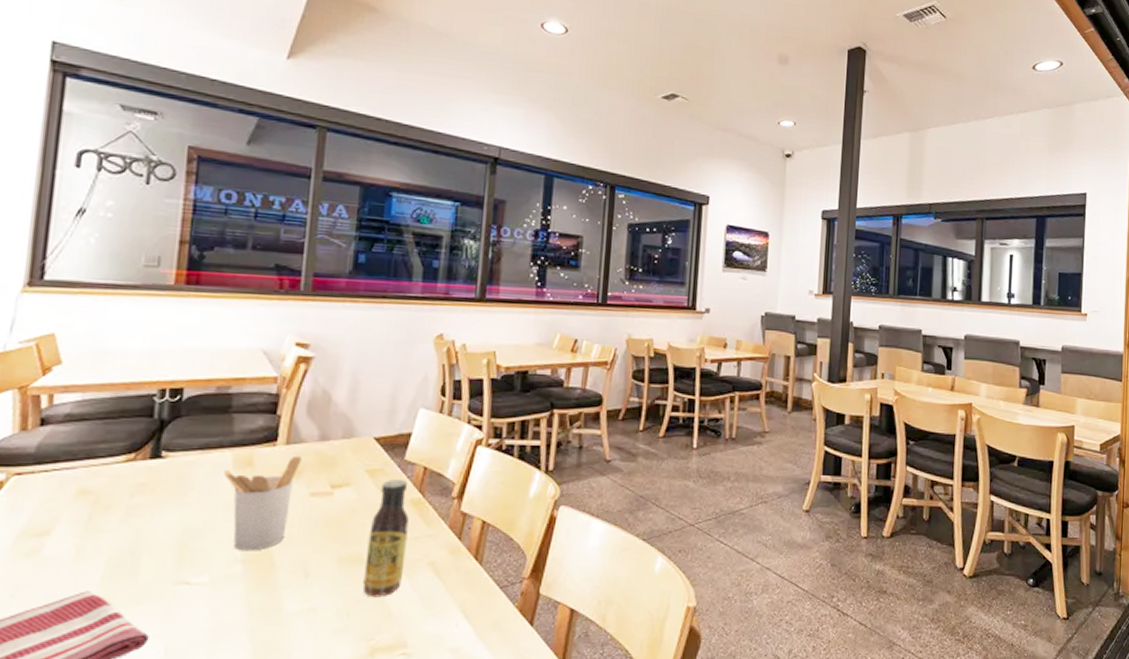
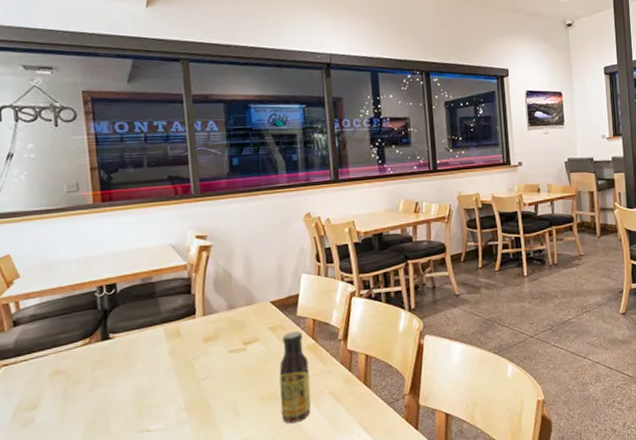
utensil holder: present [224,455,302,551] -> none [160,323,218,402]

